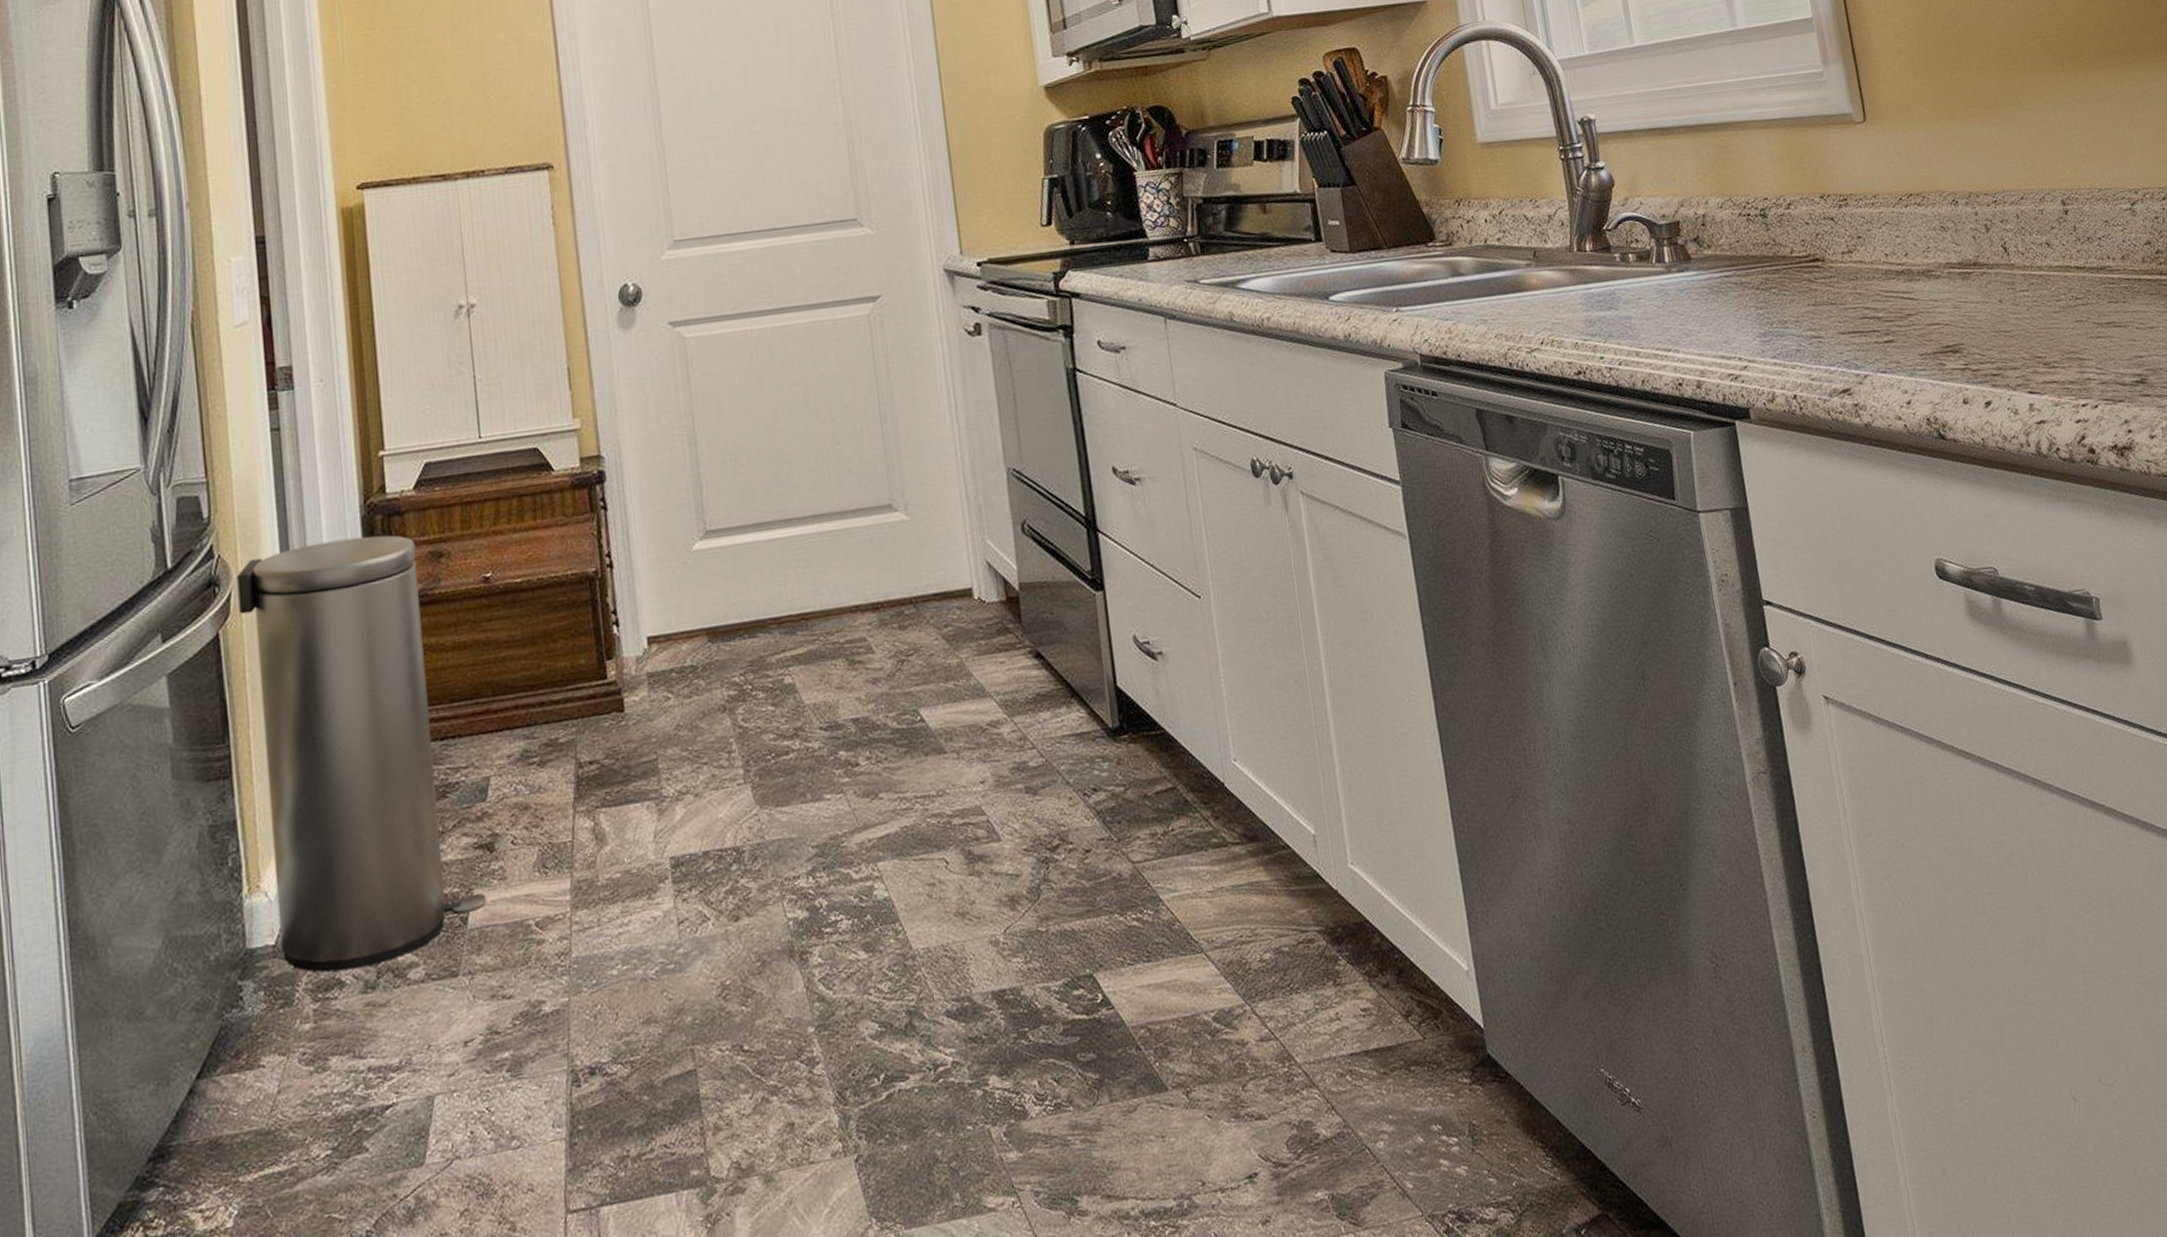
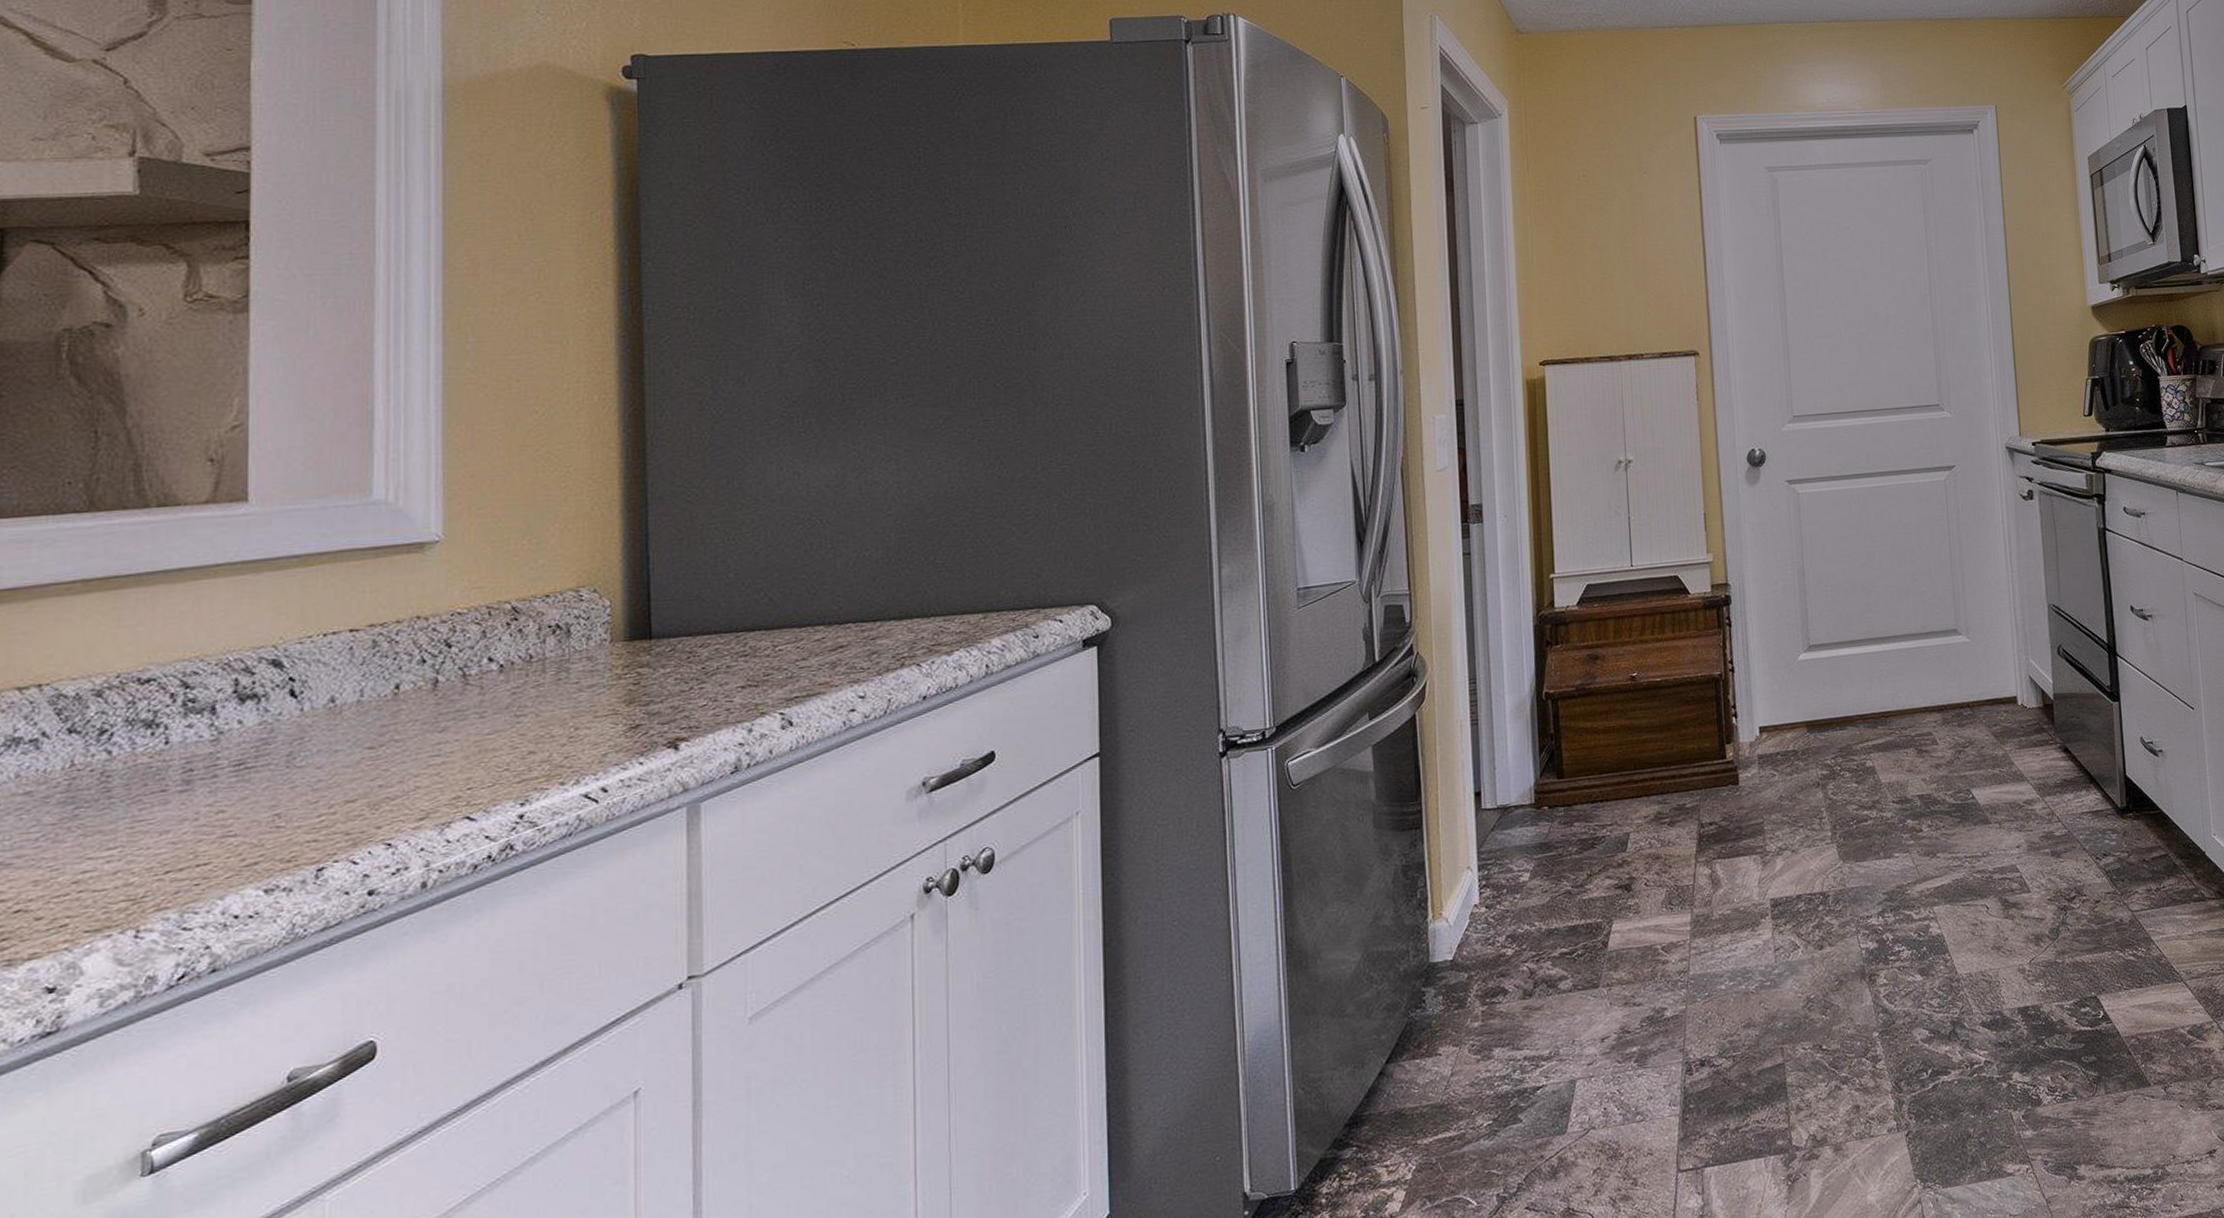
pedal bin: present [237,535,487,972] -> none [1431,640,1624,982]

